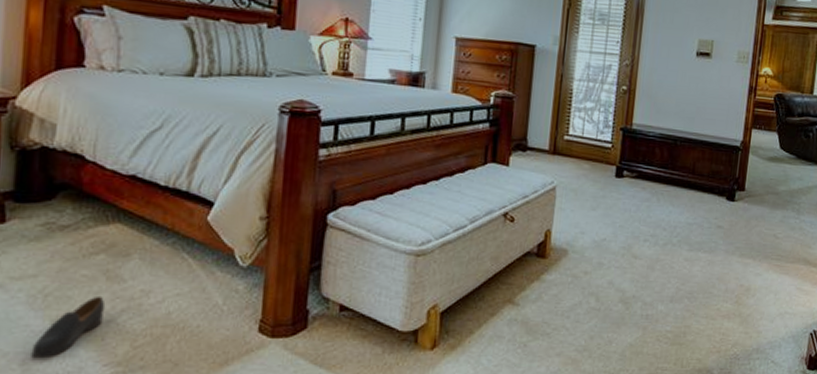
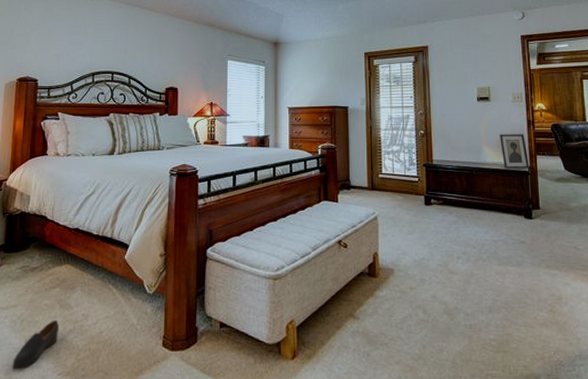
picture frame: none [713,99,743,143] -> present [500,134,529,168]

